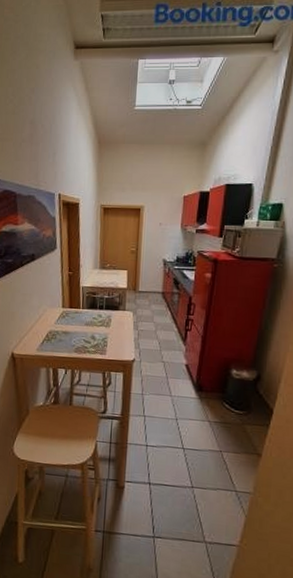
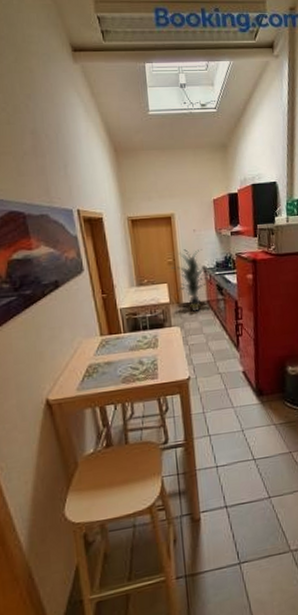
indoor plant: none [134,241,168,300] -> present [172,249,210,312]

